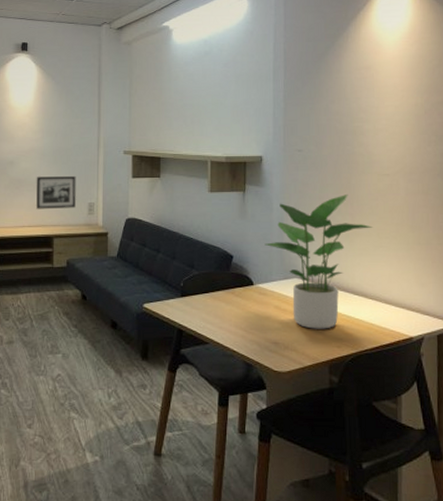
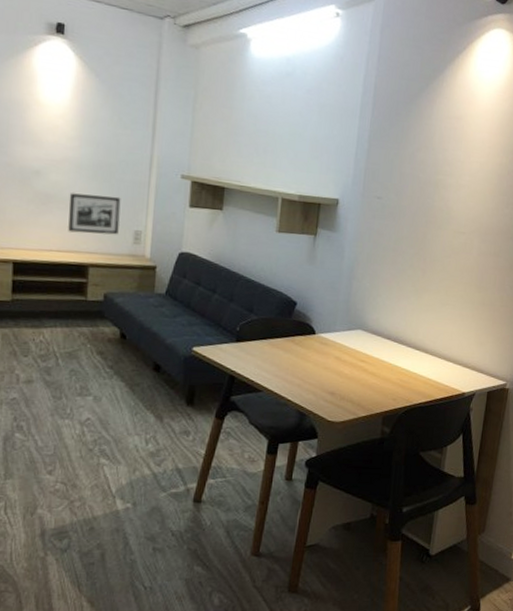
potted plant: present [264,195,373,329] -> none [331,249,442,382]

